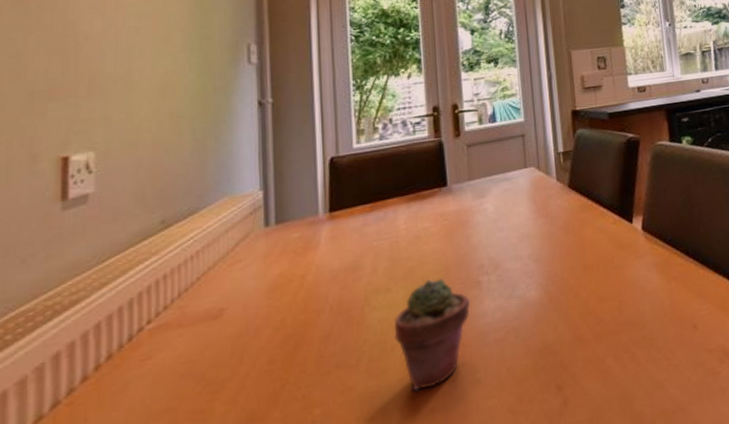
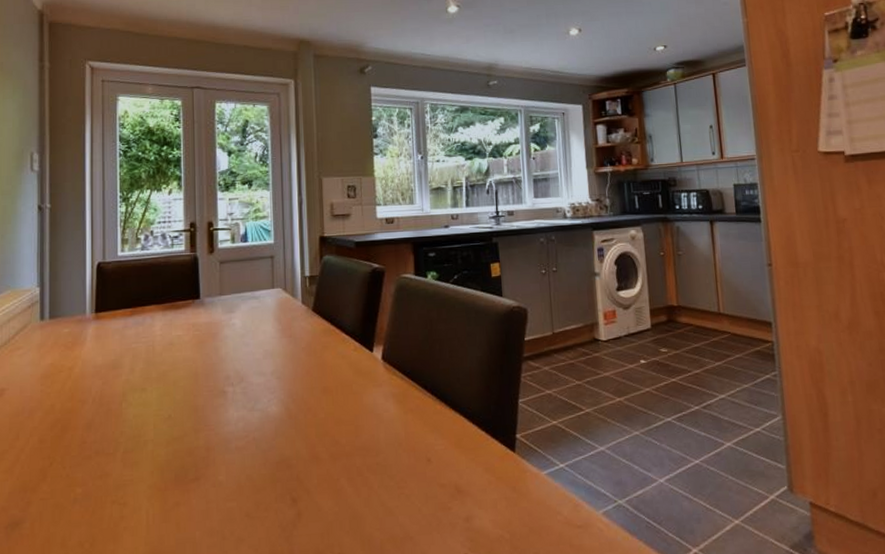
potted succulent: present [394,278,470,391] -> none [147,383,215,485]

